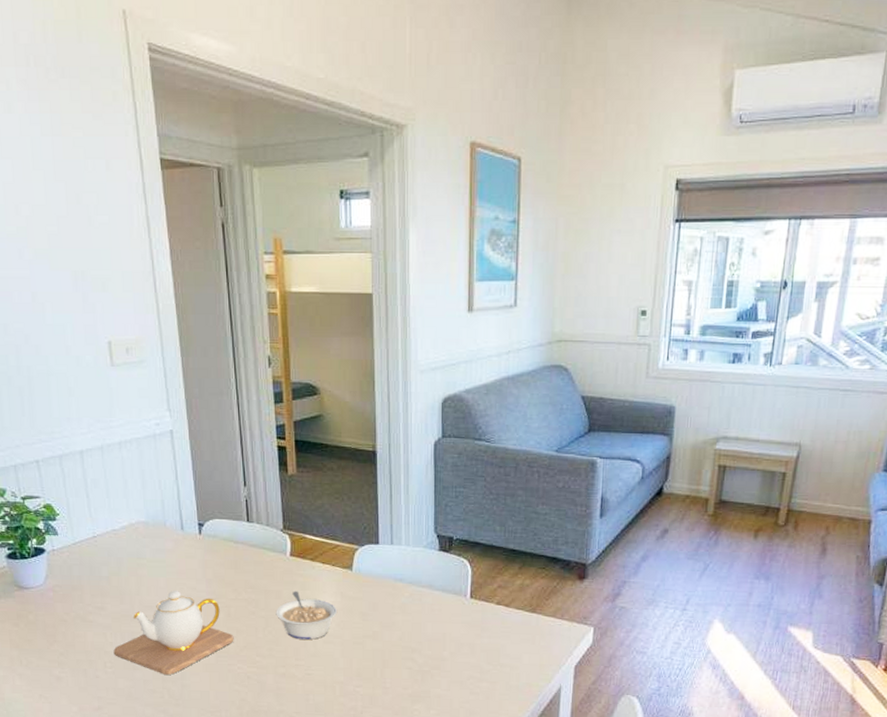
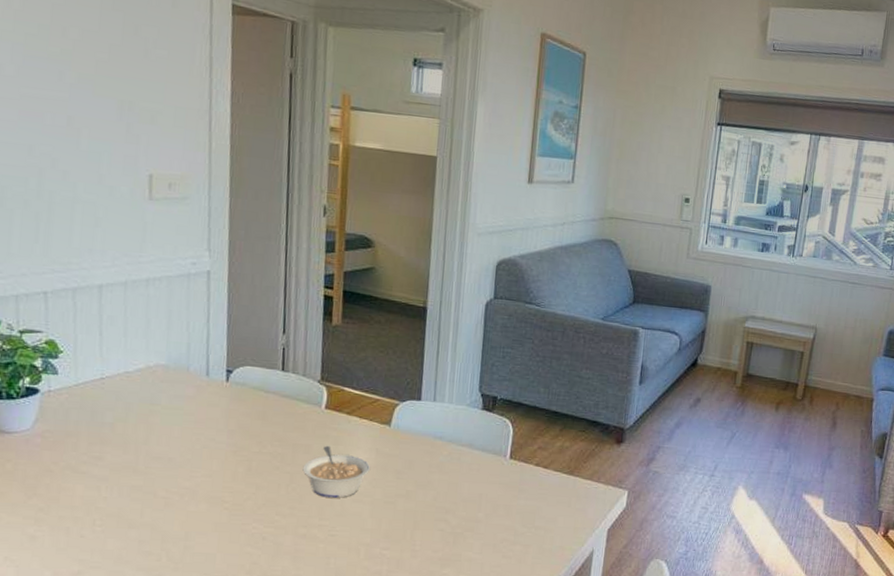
teapot: present [113,591,234,675] -> none [106,441,252,535]

